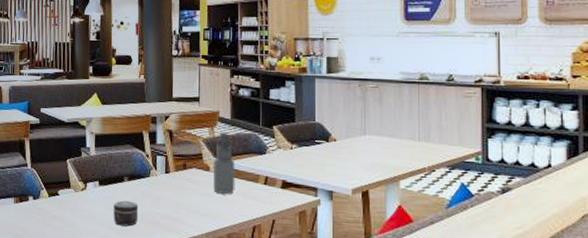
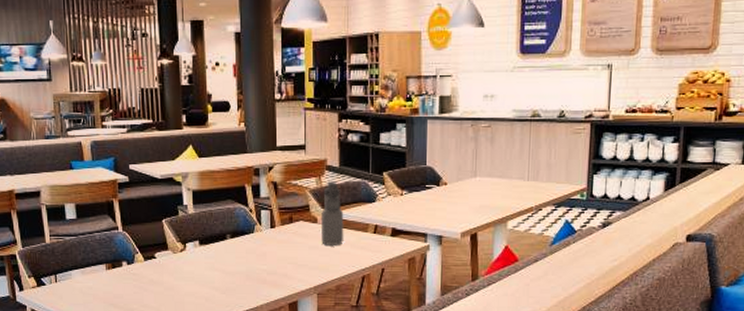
jar: present [113,200,139,227] -> none [216,259,243,286]

